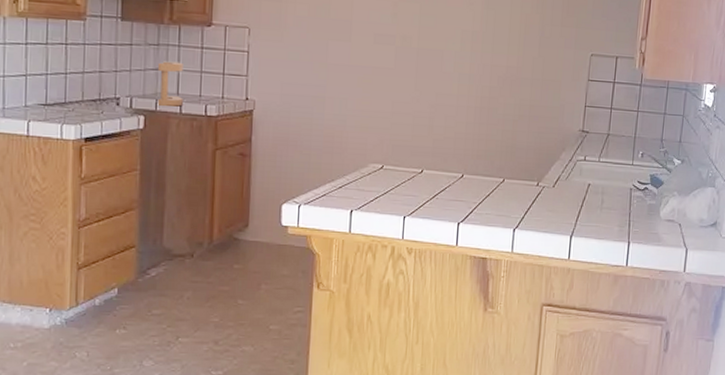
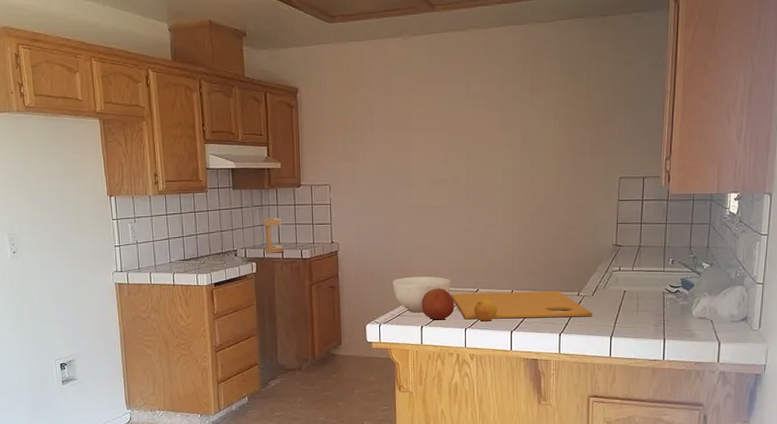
bowl: none [319,148,391,194] -> present [393,276,451,313]
fruit: none [352,165,394,205] -> present [421,288,455,320]
cutting board: none [390,173,552,212] -> present [451,290,593,320]
fruit: none [416,181,444,211] -> present [474,298,497,323]

